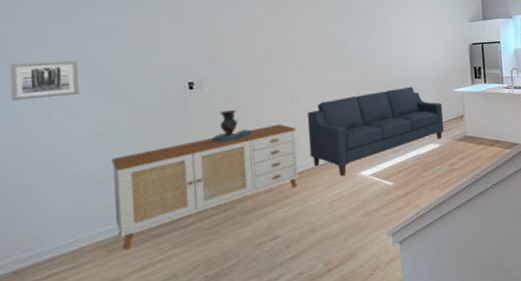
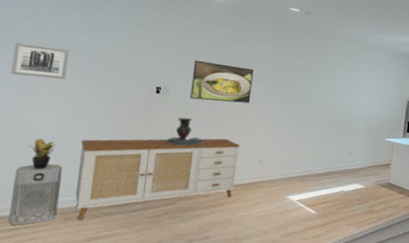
air purifier: none [38,191,98,272] -> present [8,163,62,226]
potted plant: none [47,166,85,203] -> present [27,138,58,170]
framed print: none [226,42,298,88] -> present [190,60,254,104]
sofa: present [306,86,445,177] -> none [247,126,373,197]

